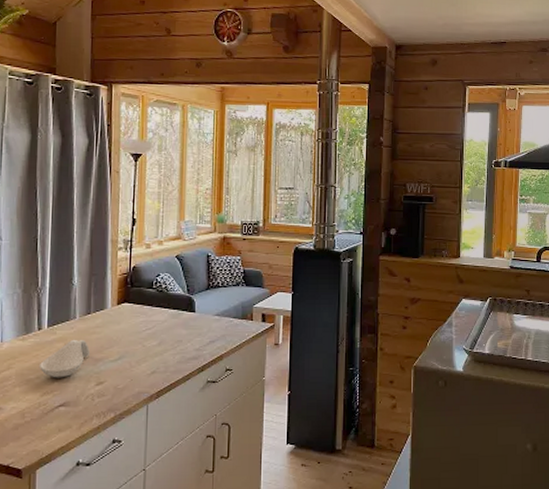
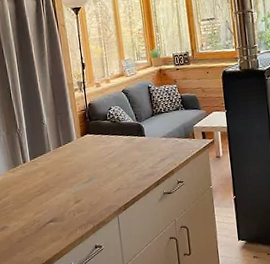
spoon rest: present [40,340,90,378] -> none [29,168,66,200]

